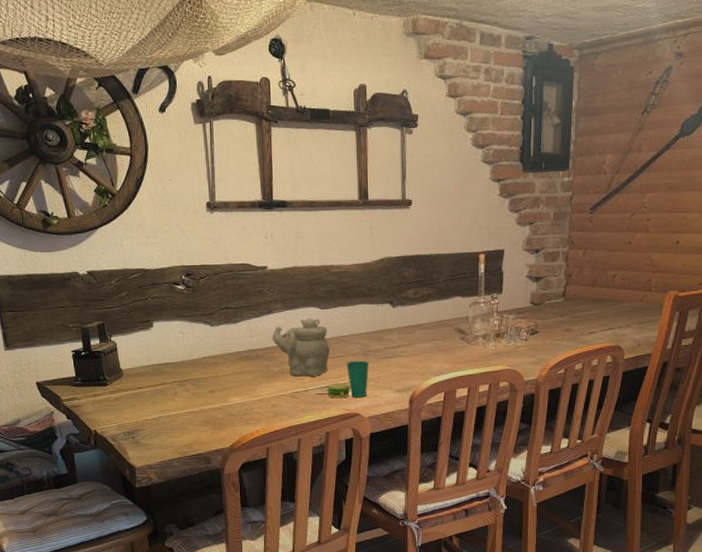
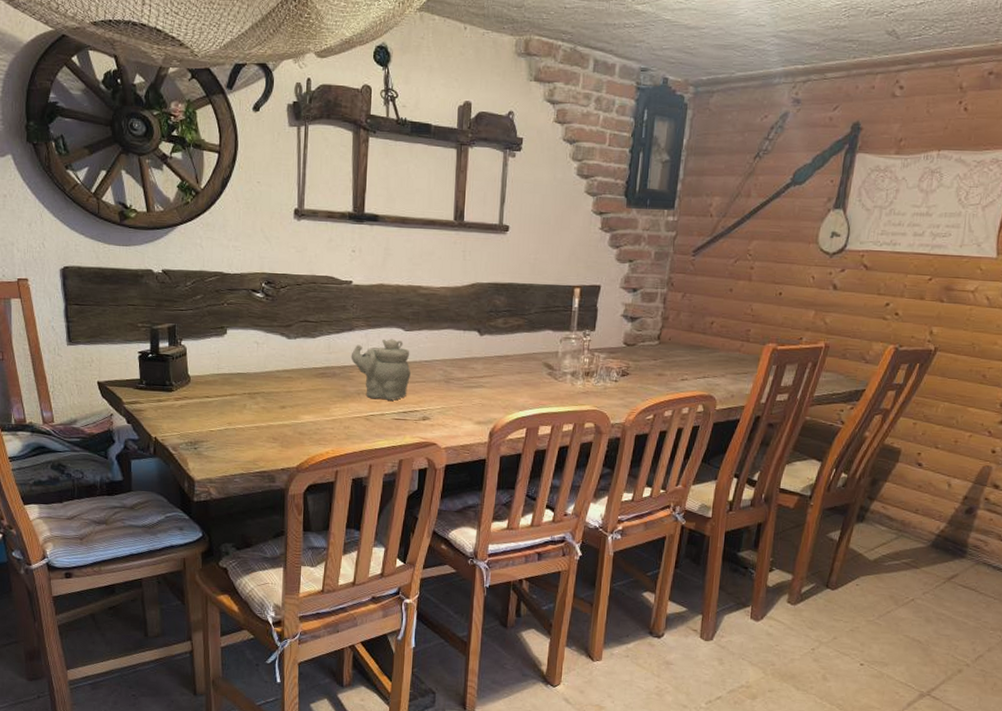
cup: present [326,360,370,399] -> none [403,387,451,427]

